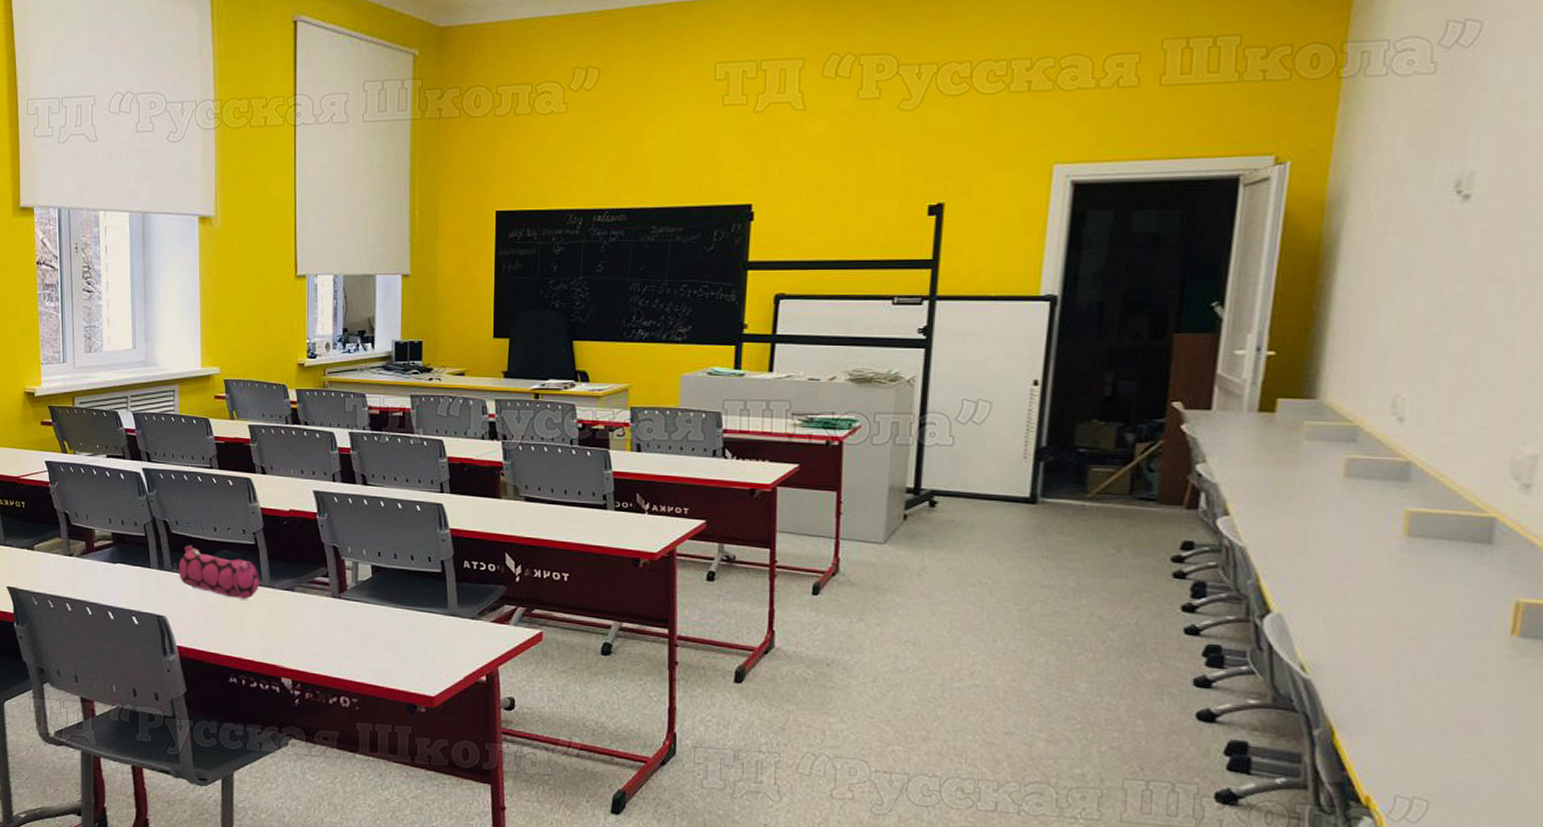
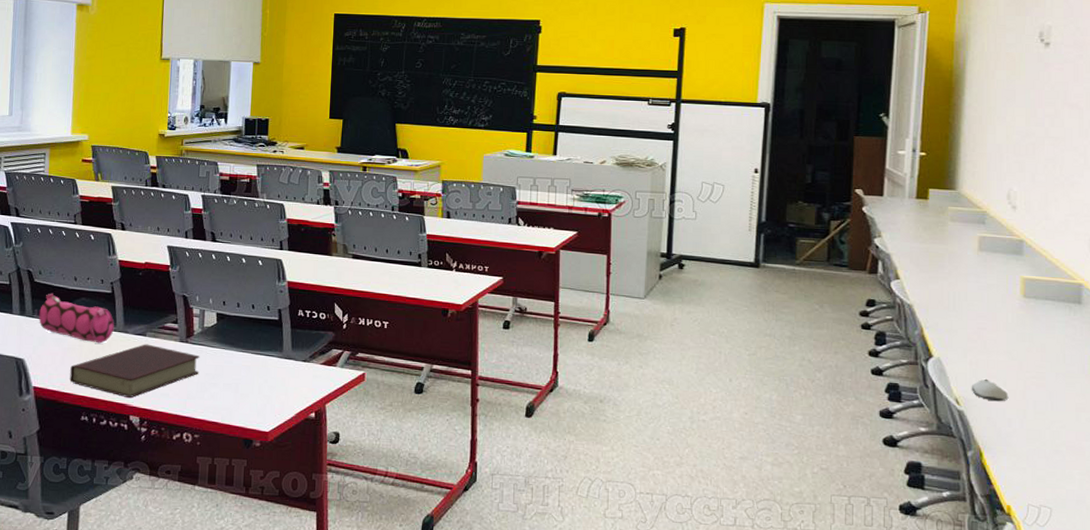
book: none [215,600,355,658] -> present [70,344,200,398]
computer mouse: none [1323,639,1377,669] -> present [971,378,1009,402]

